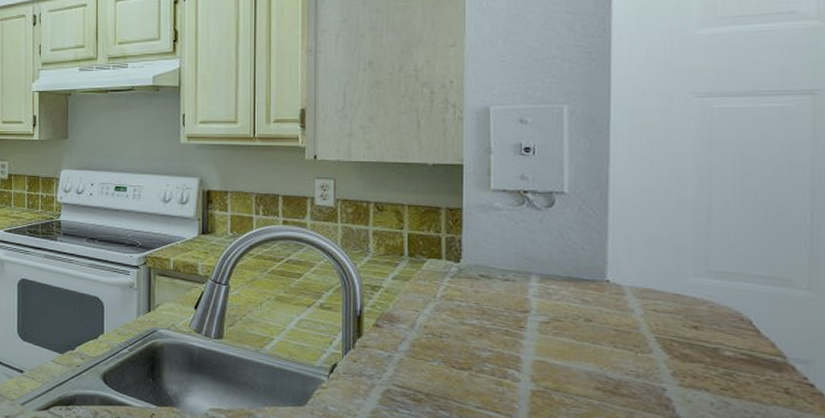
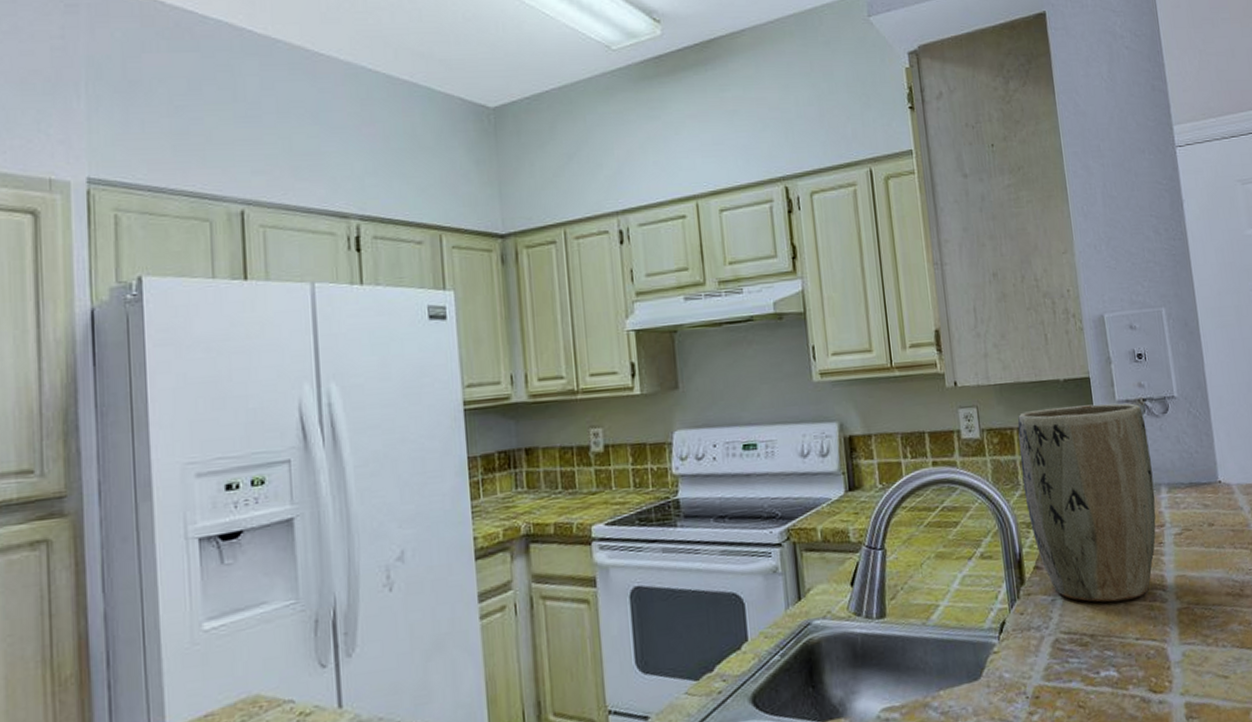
plant pot: none [373,188,523,372] -> present [1017,403,1156,603]

